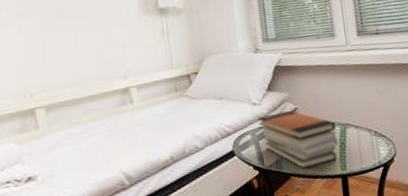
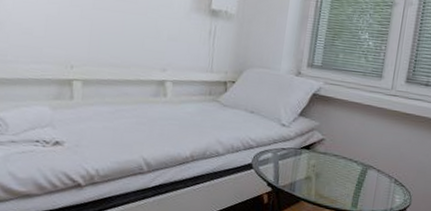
book stack: present [258,110,339,169] -> none [282,138,358,197]

